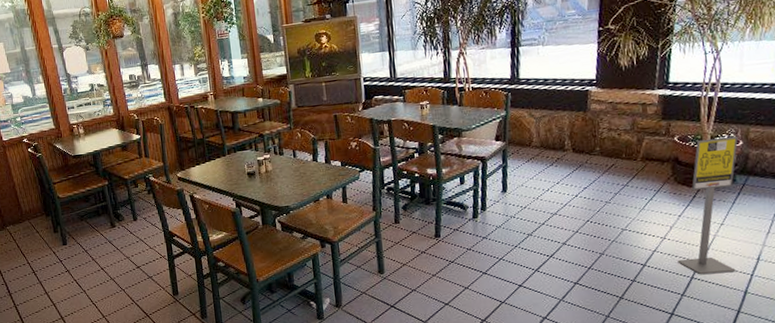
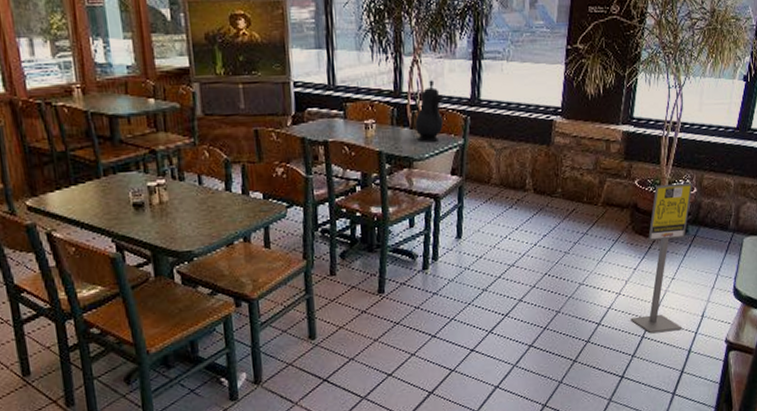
coffeepot: none [460,66,487,116] -> present [413,80,444,142]

